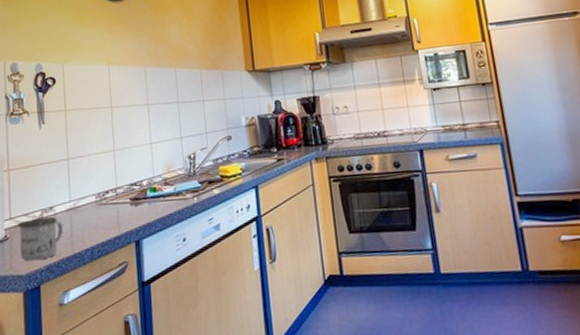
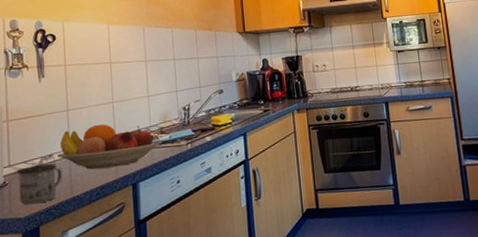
fruit bowl: none [57,174,167,224] -> present [56,124,162,170]

